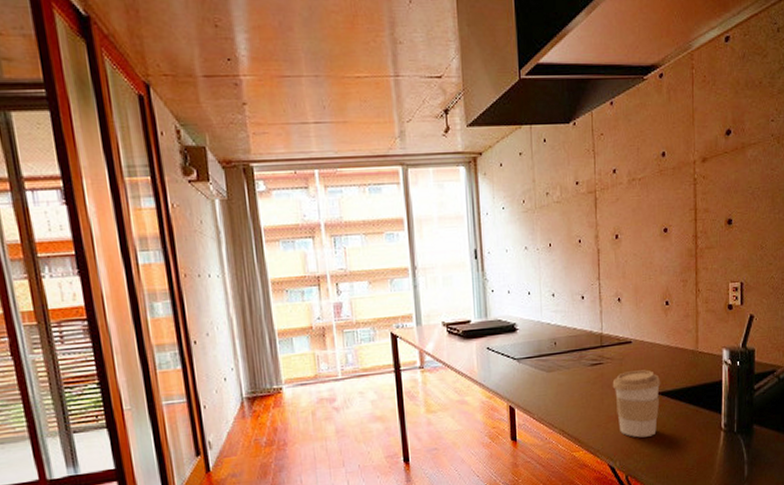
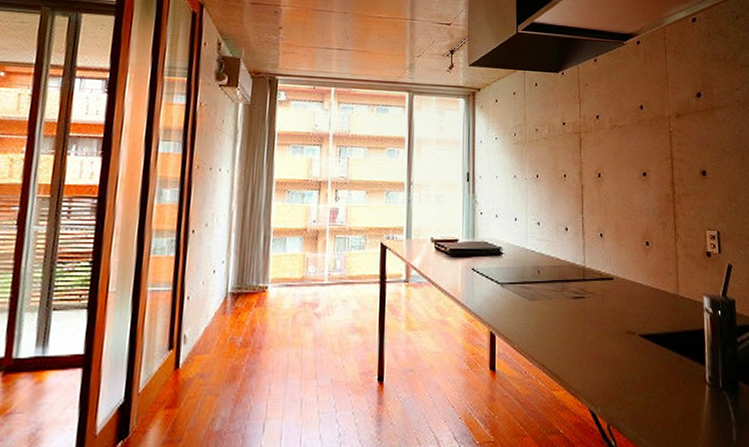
coffee cup: present [612,370,661,438] -> none [594,309,643,382]

